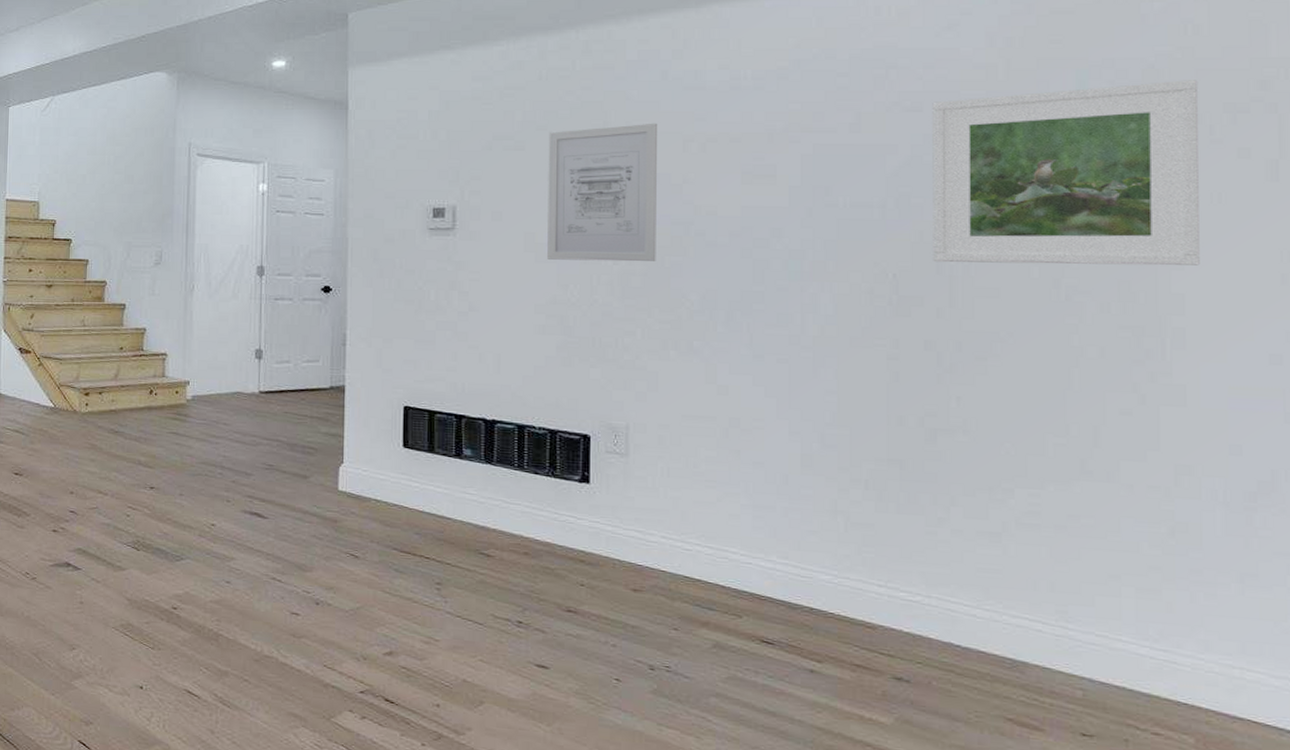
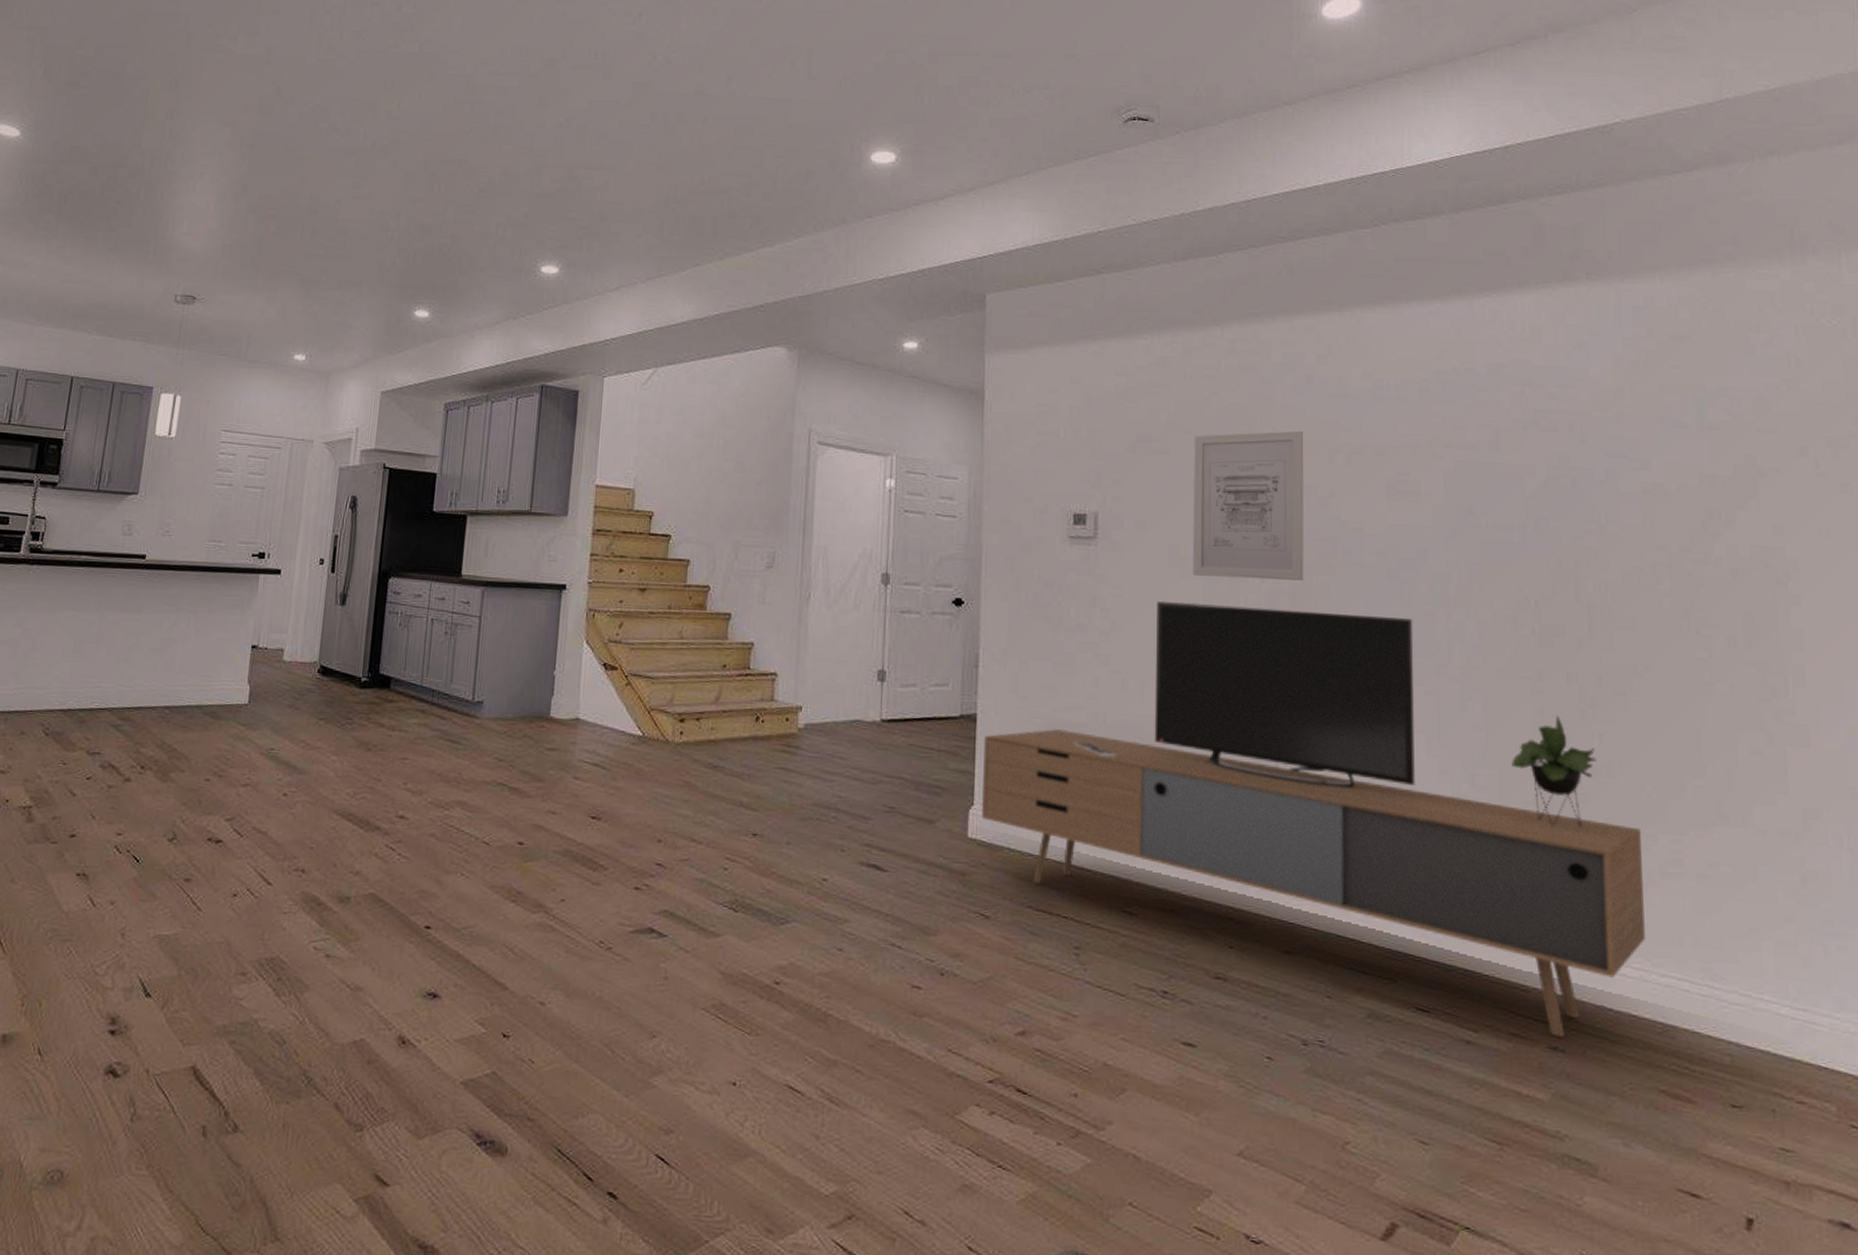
media console: none [351,283,997,669] -> present [982,600,1645,1037]
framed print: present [932,80,1200,266] -> none [1566,412,1814,601]

